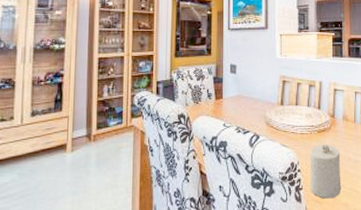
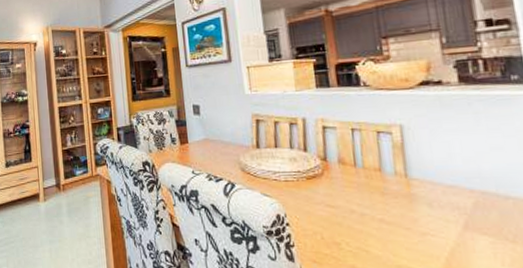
candle: present [309,145,342,199] -> none [299,194,346,259]

